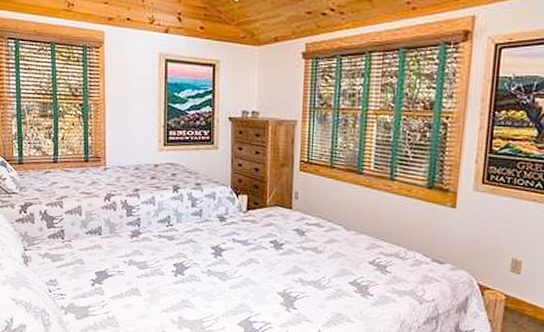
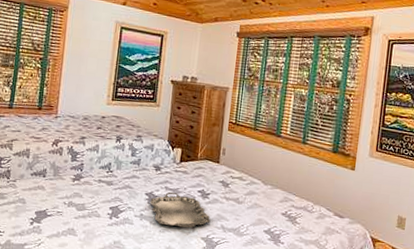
serving tray: none [217,244,287,283] -> present [150,191,211,229]

